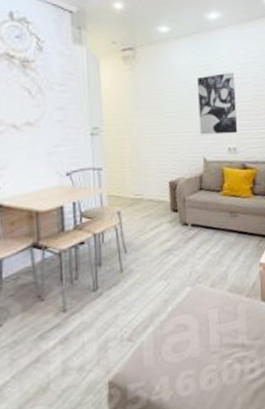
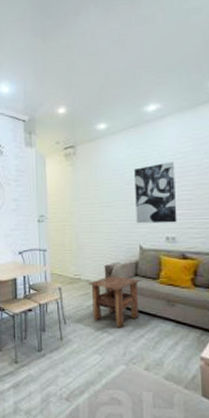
side table: none [150,191,206,247] -> present [87,276,141,327]

